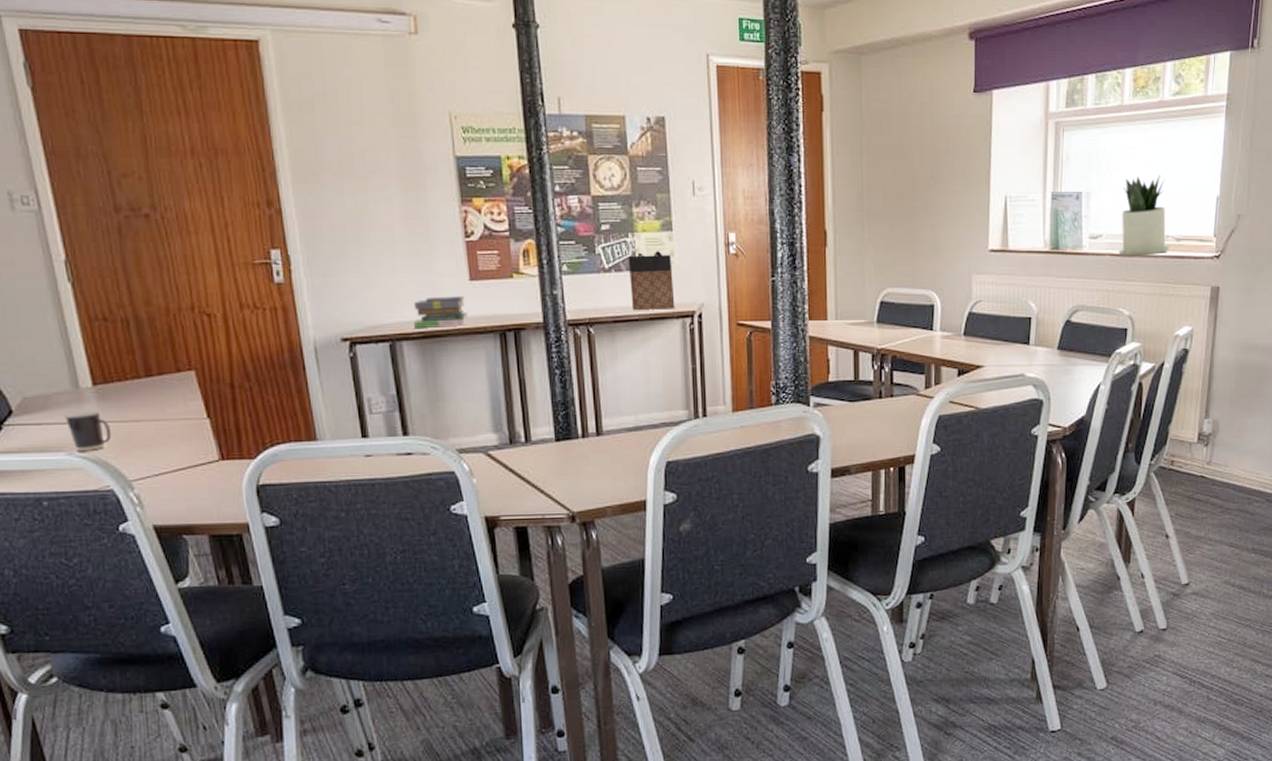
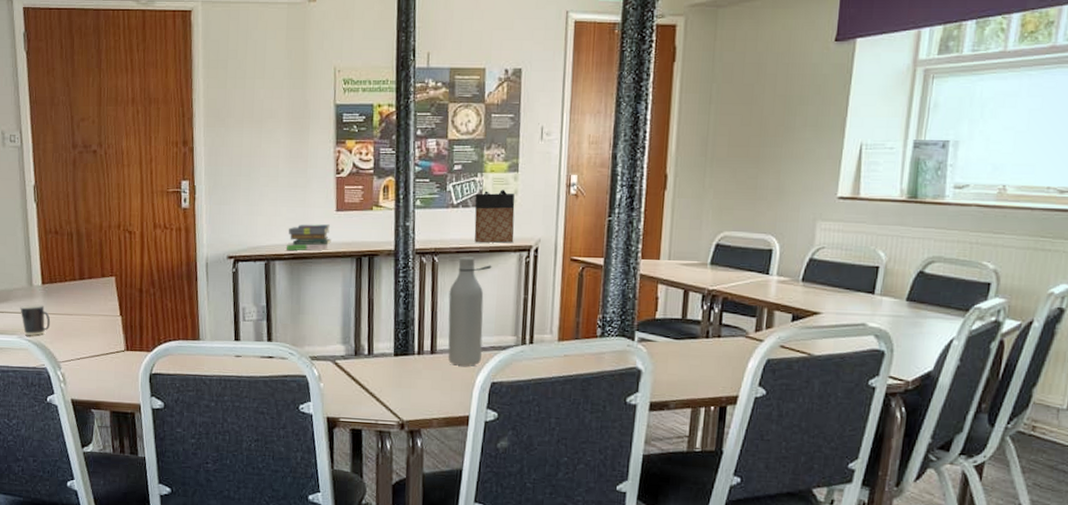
water bottle: none [610,326,654,448] -> present [447,256,492,367]
planter: present [1118,174,1171,257] -> none [987,123,1052,209]

